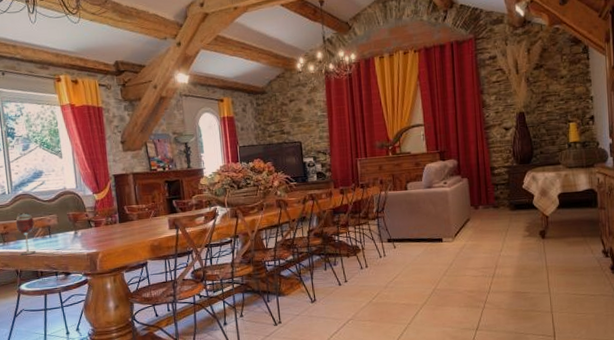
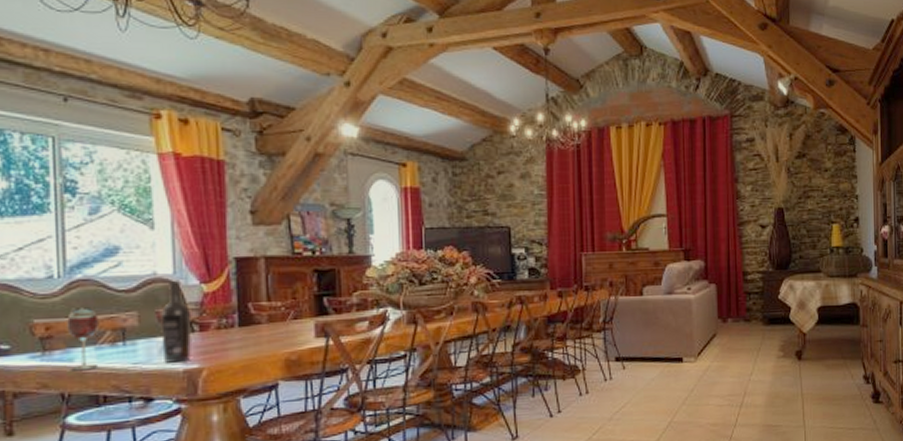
wine bottle: none [70,192,91,249] -> present [161,280,192,363]

